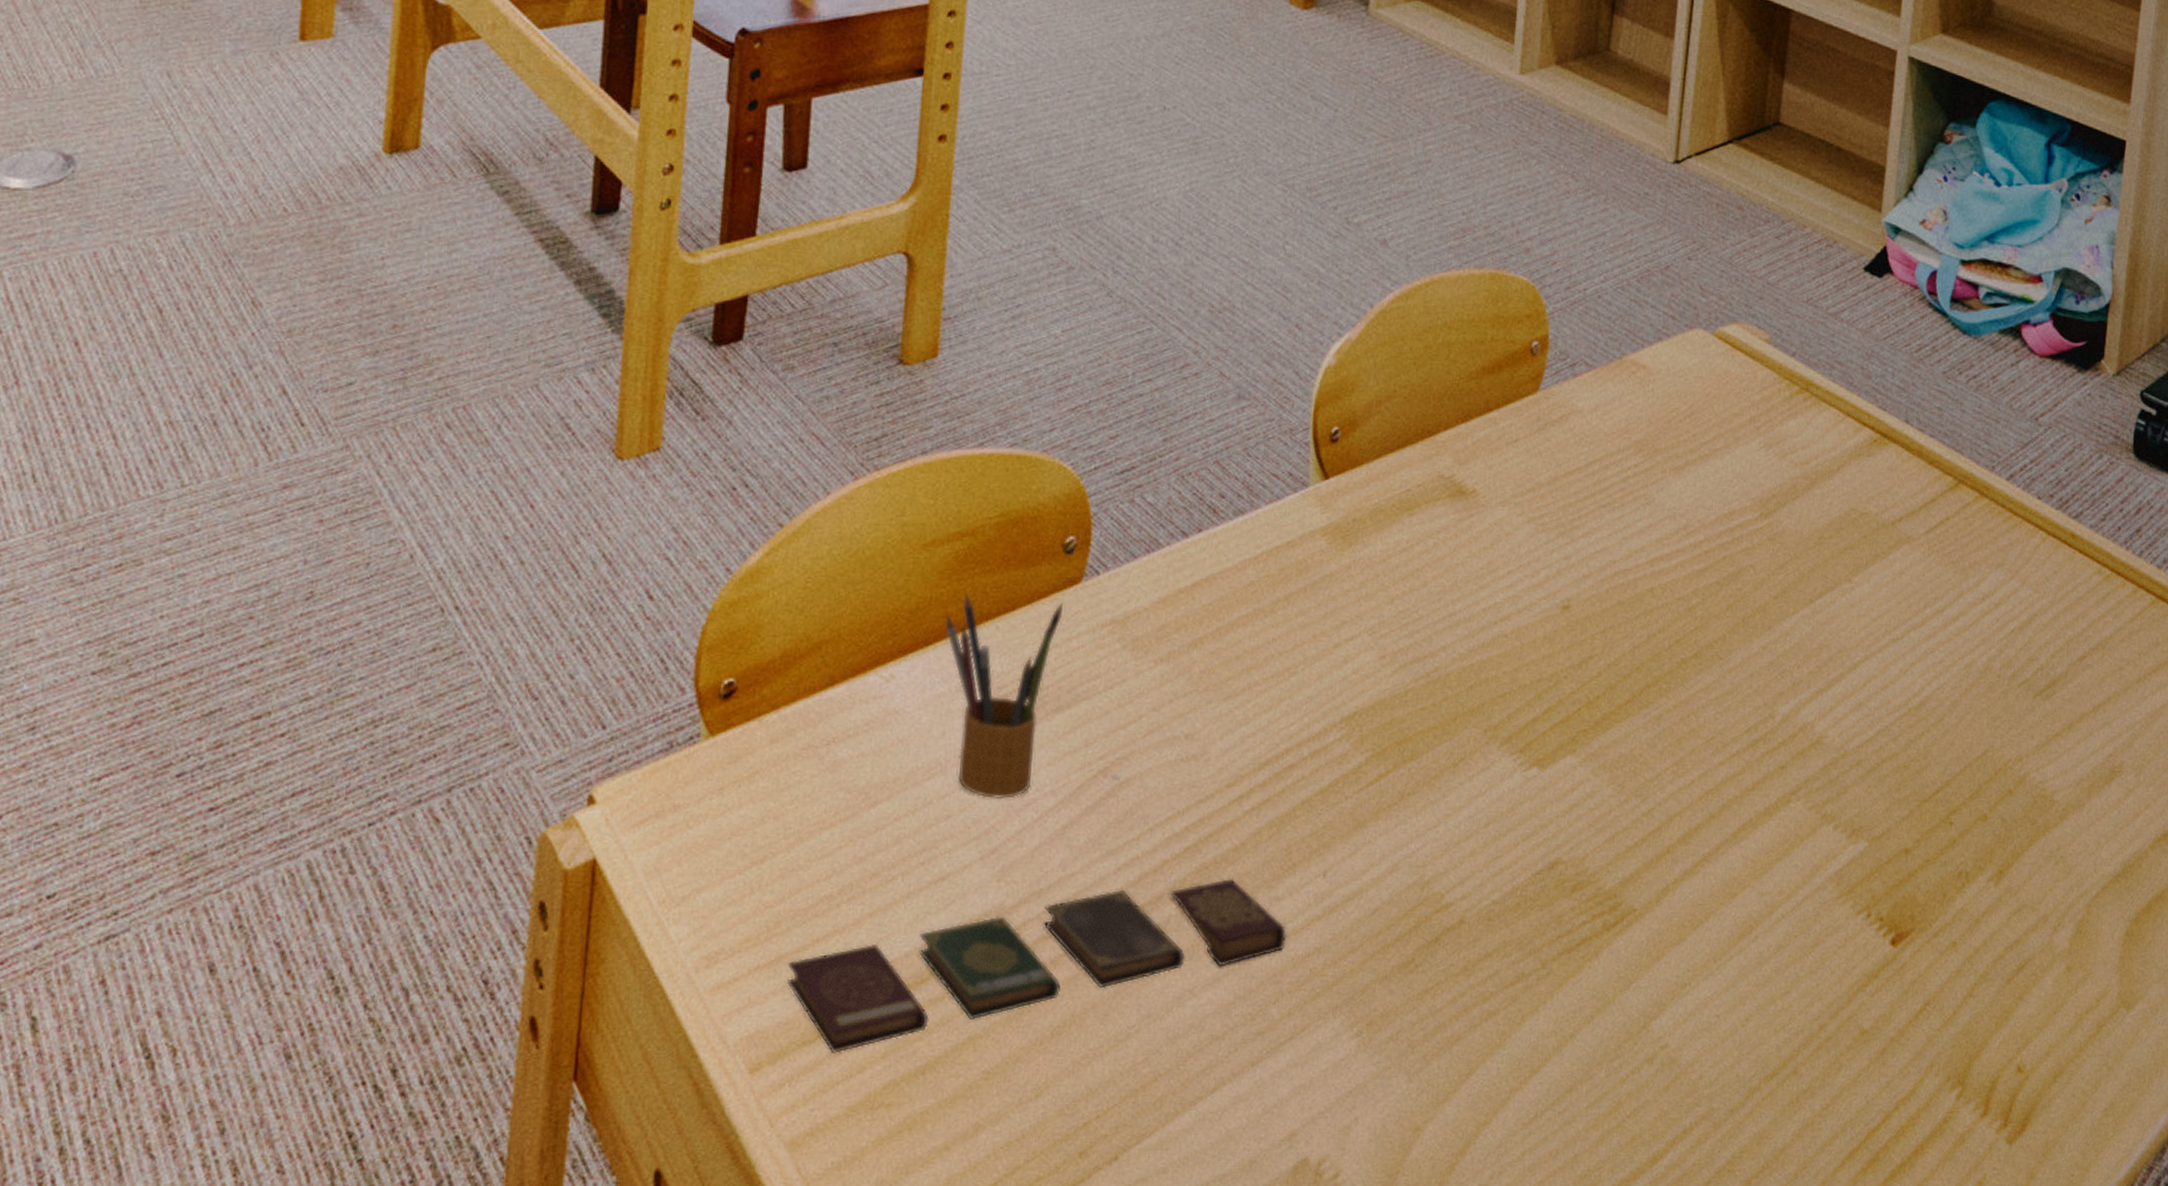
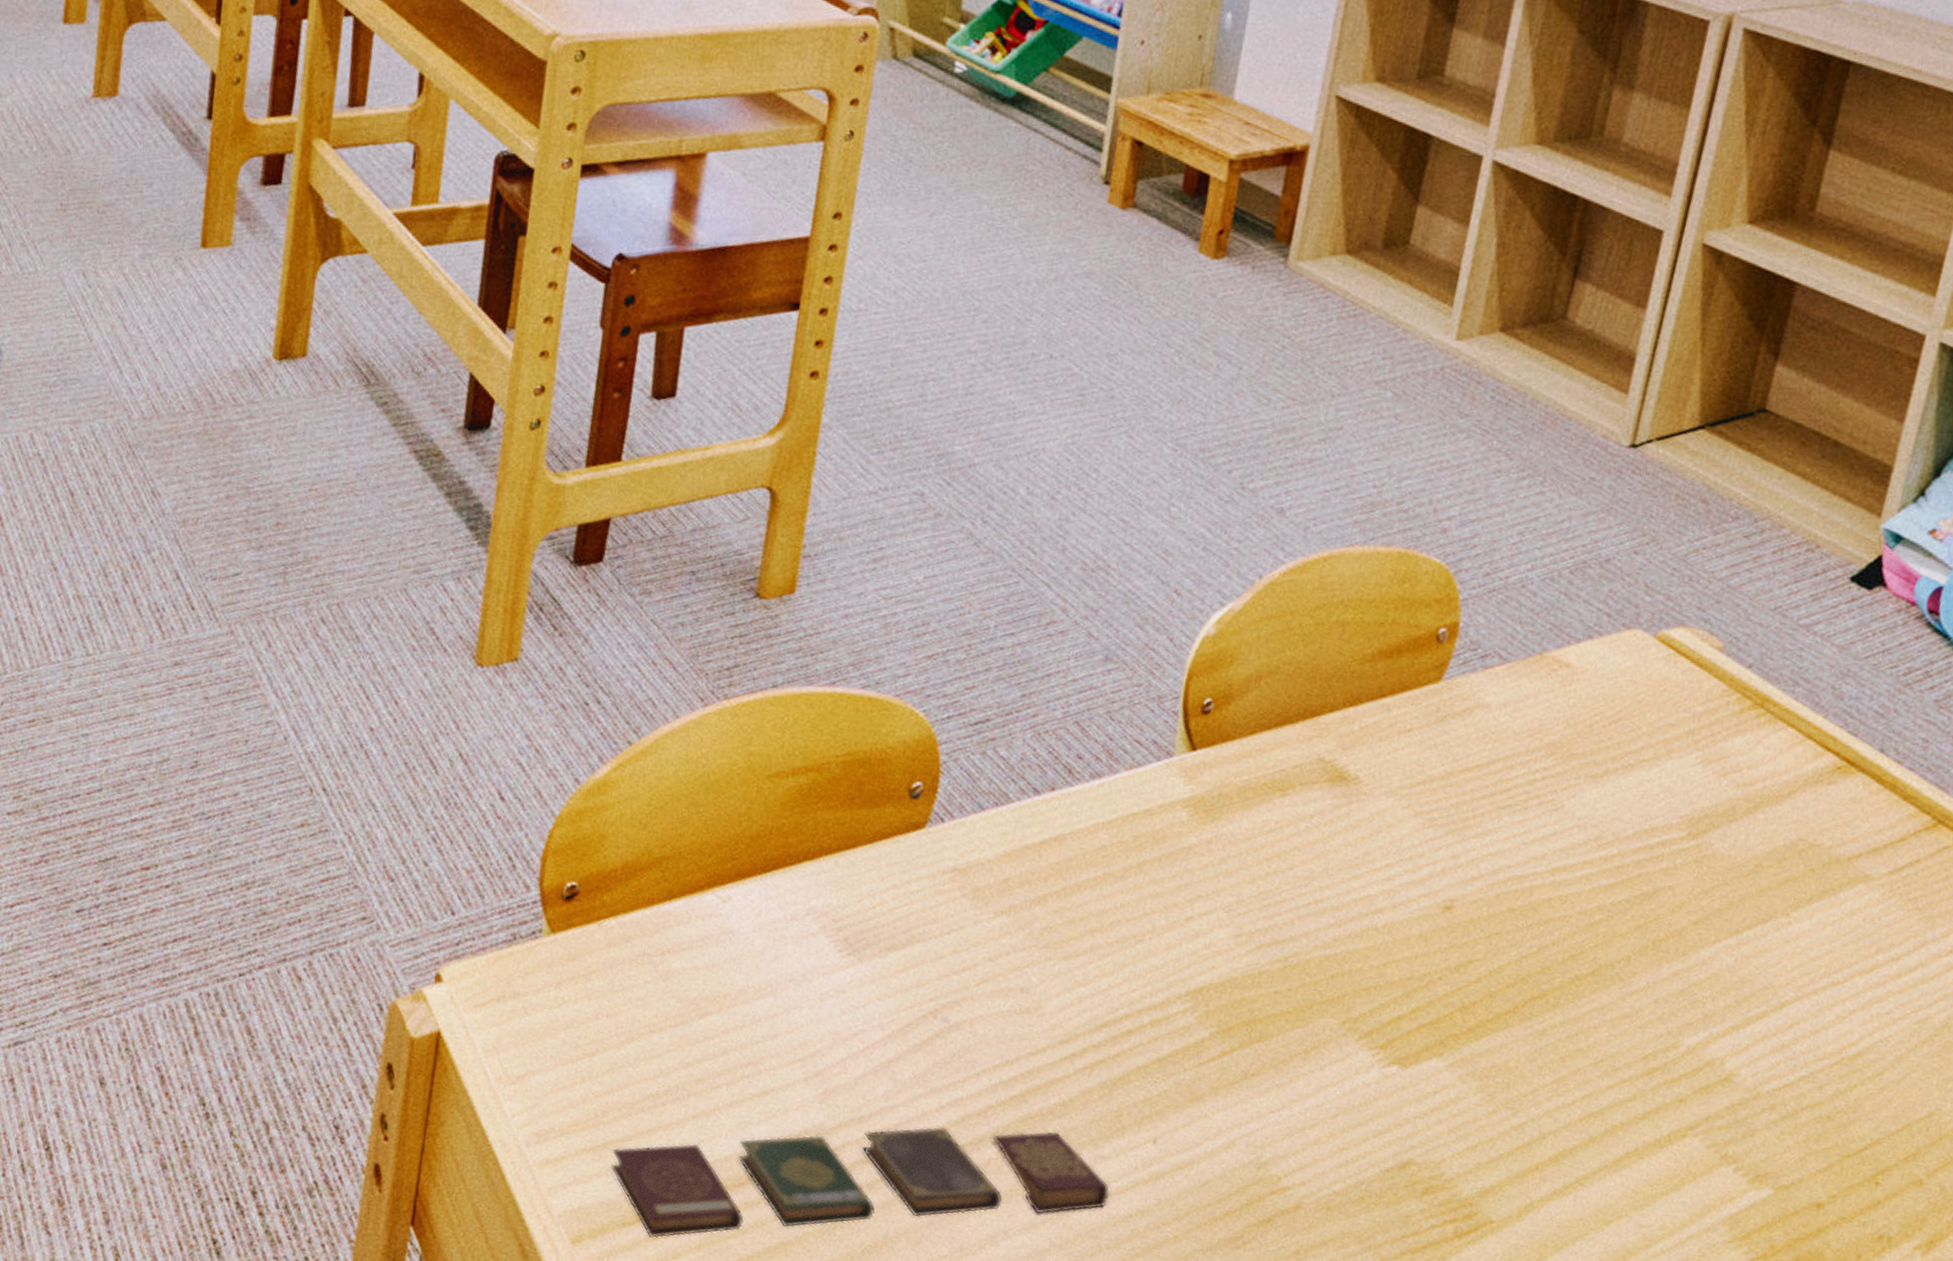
pencil box: present [945,592,1064,800] -> none [784,825,906,1027]

